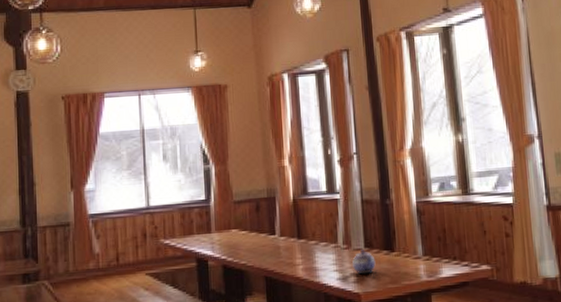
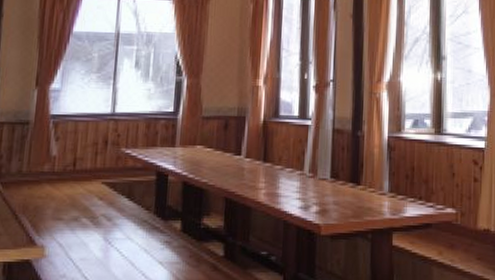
teapot: present [352,250,376,274] -> none [316,180,340,206]

